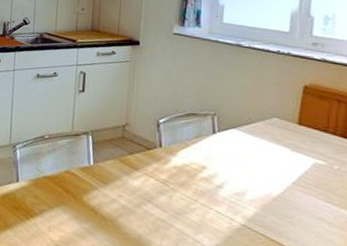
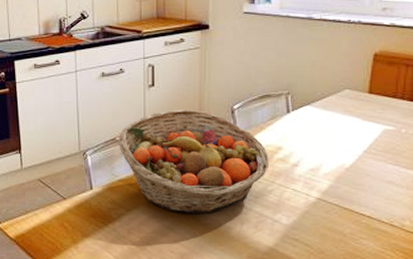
fruit basket: none [46,116,192,223] -> present [117,109,268,213]

